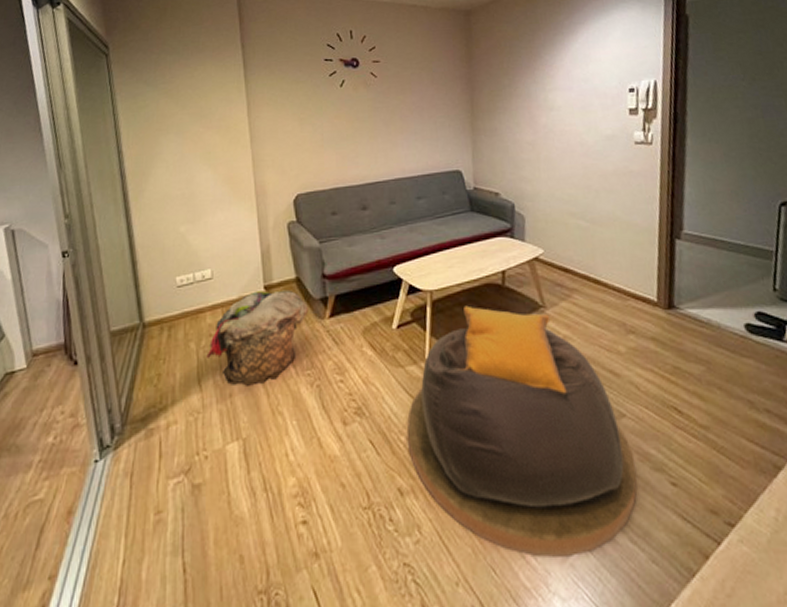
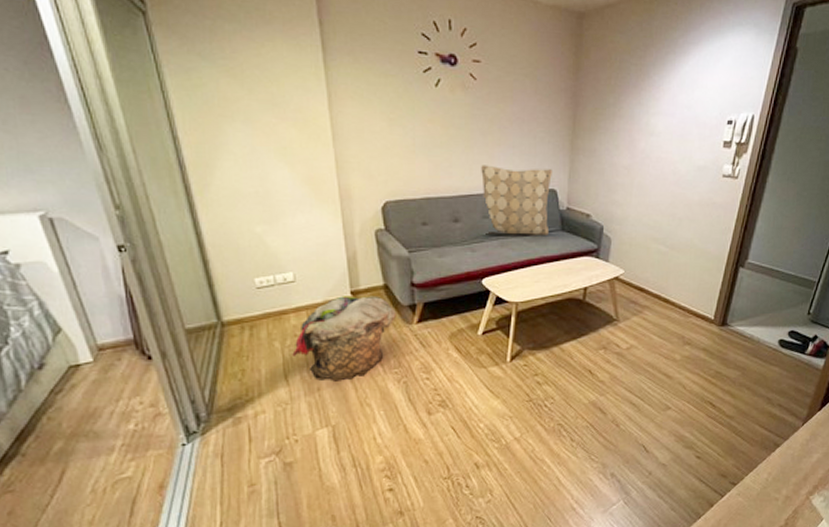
pillow: none [386,151,459,221] -> present [481,165,552,235]
beanbag: present [407,305,637,557] -> none [485,317,672,509]

